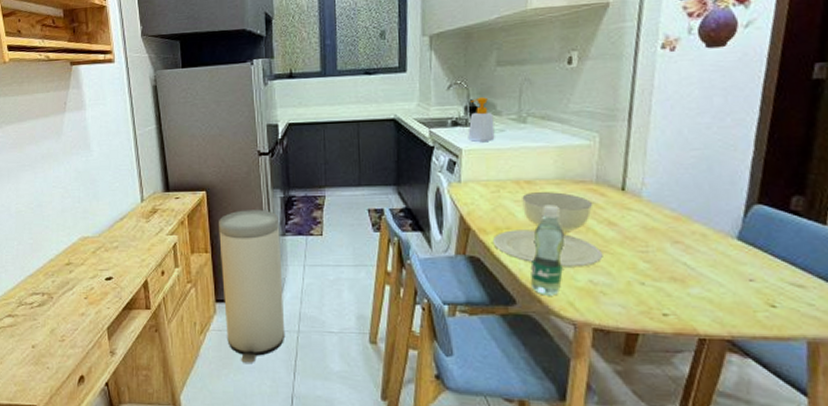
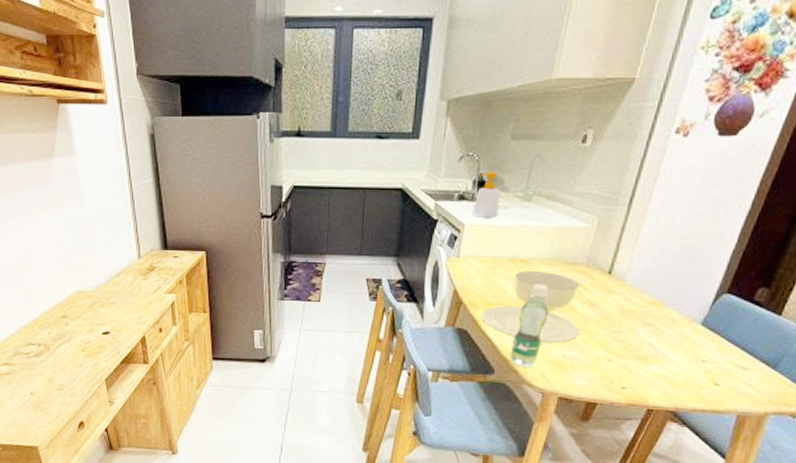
pedal bin: present [218,209,286,363] -> none [216,272,279,416]

